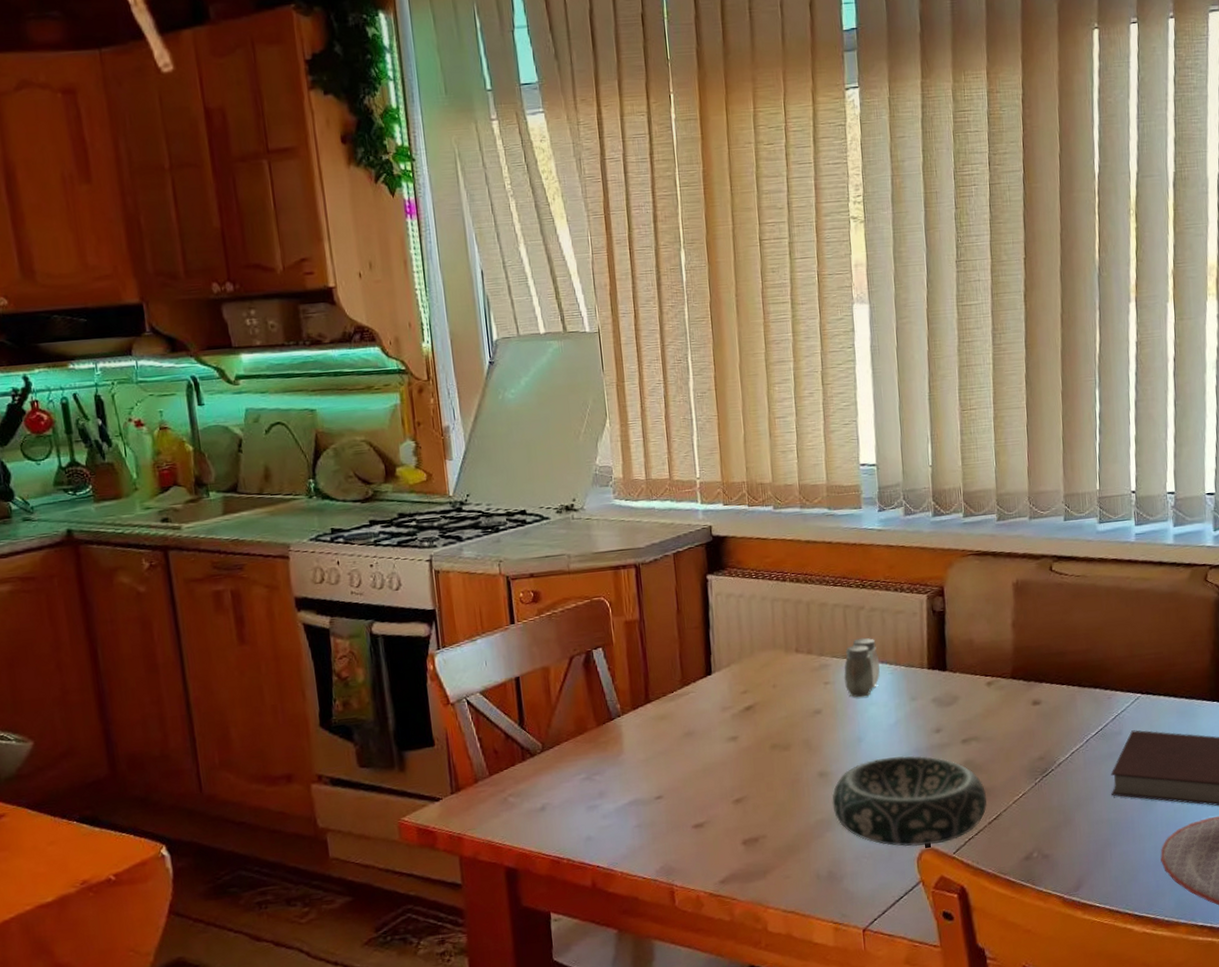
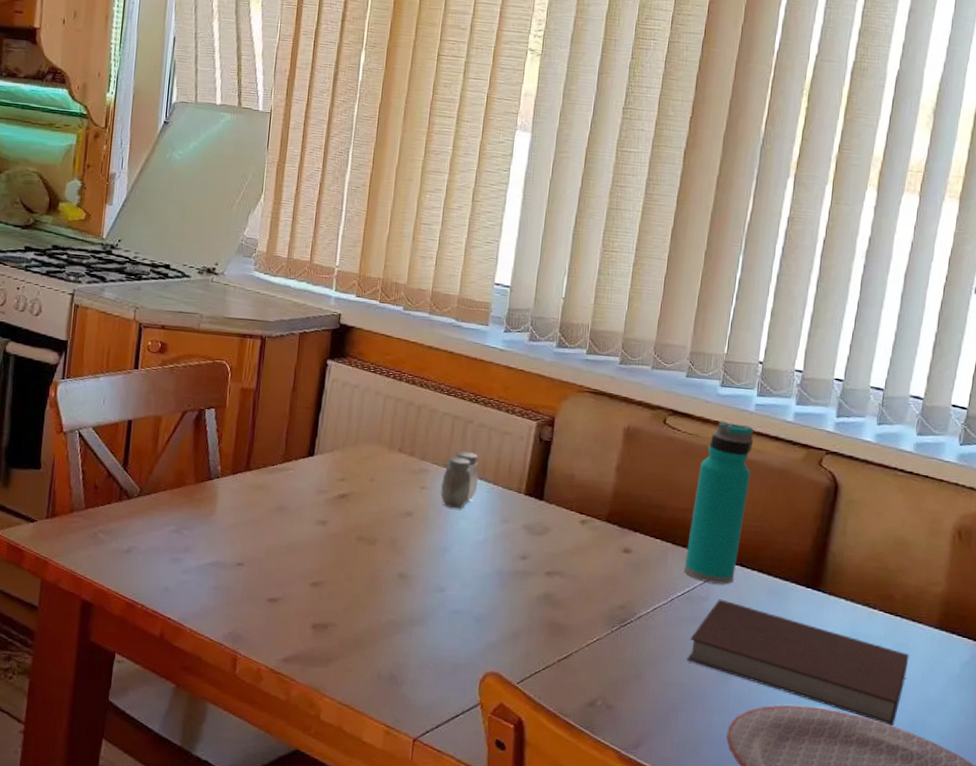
decorative bowl: present [832,755,988,847] -> none [406,572,561,670]
water bottle: none [1092,556,1143,717] -> present [684,421,754,585]

